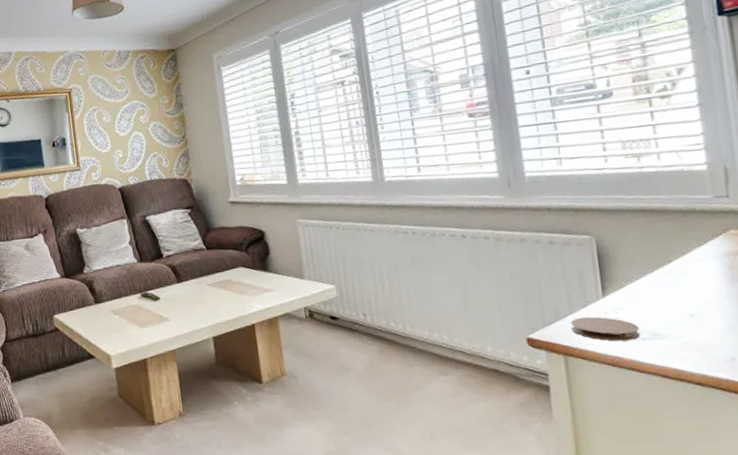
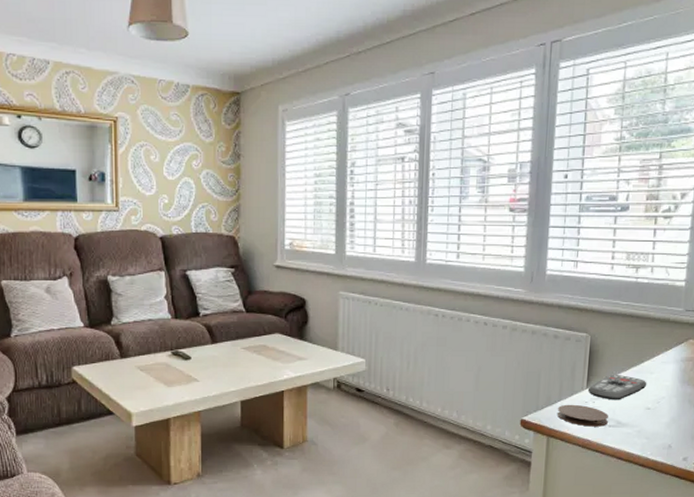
remote control: none [606,278,683,309] -> present [588,374,647,400]

